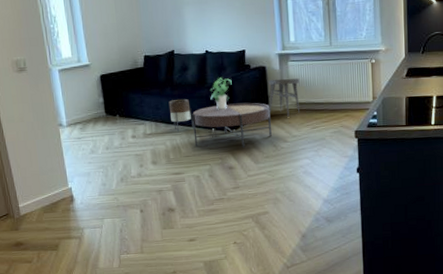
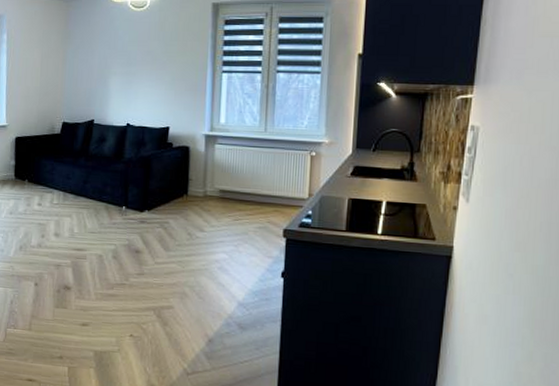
planter: present [168,99,194,133] -> none [80,171,104,206]
coffee table: present [192,102,272,149] -> none [102,182,189,233]
potted plant: present [210,77,232,110] -> none [125,153,151,188]
side table: present [268,78,300,117] -> none [187,161,226,204]

